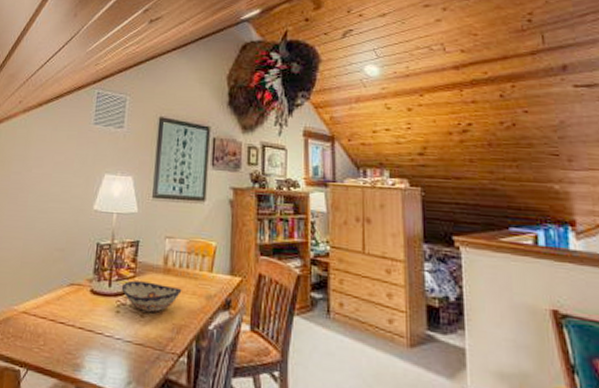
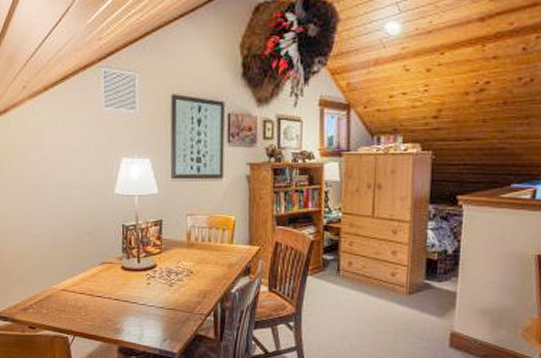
decorative bowl: present [121,280,182,312] -> none [149,256,205,282]

